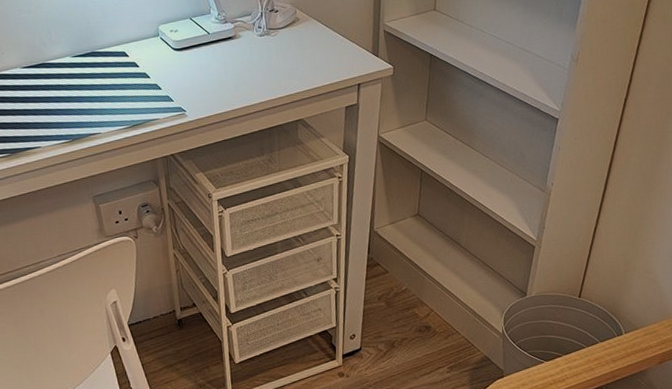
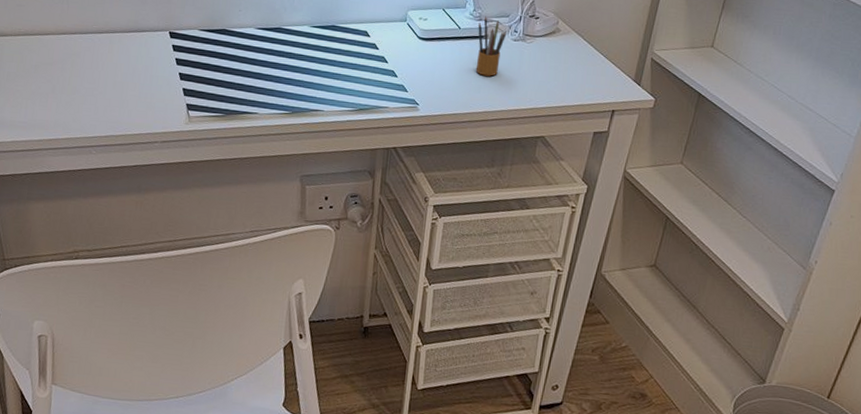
pencil box: none [225,17,252,74] -> present [475,15,507,77]

